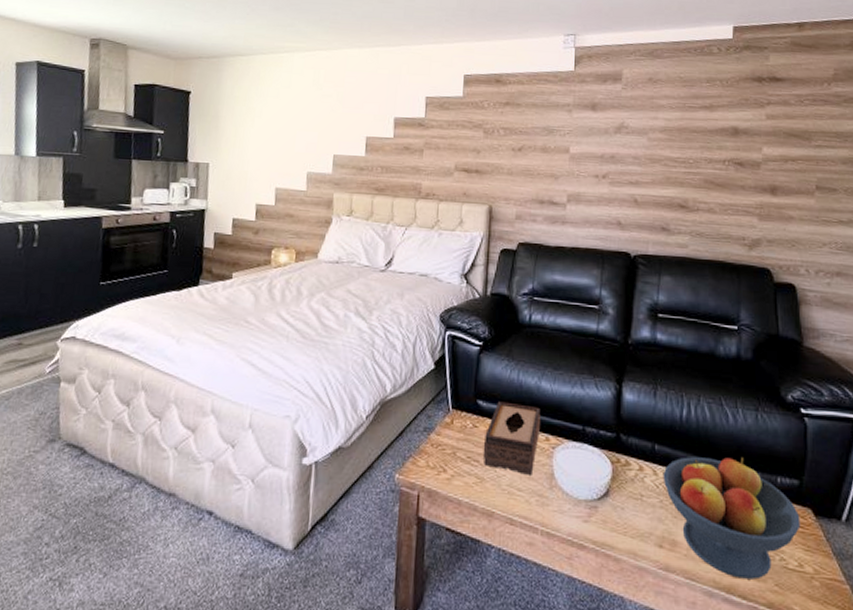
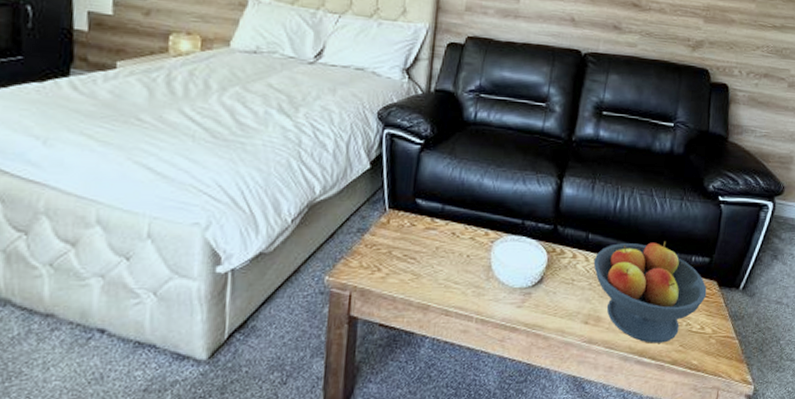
tissue box: present [482,401,540,475] -> none [420,199,481,269]

